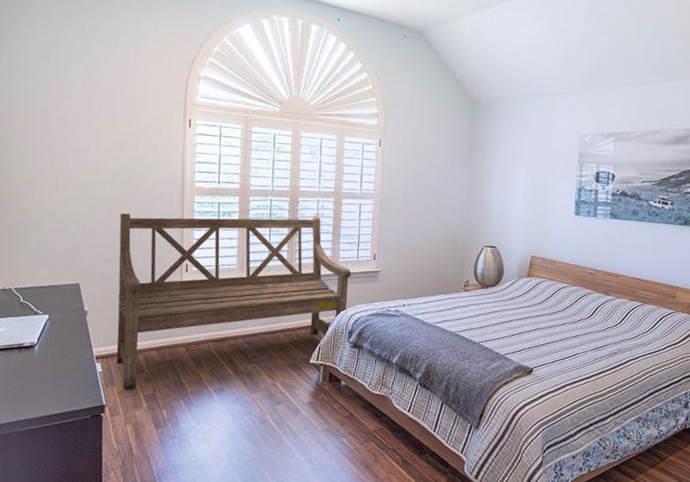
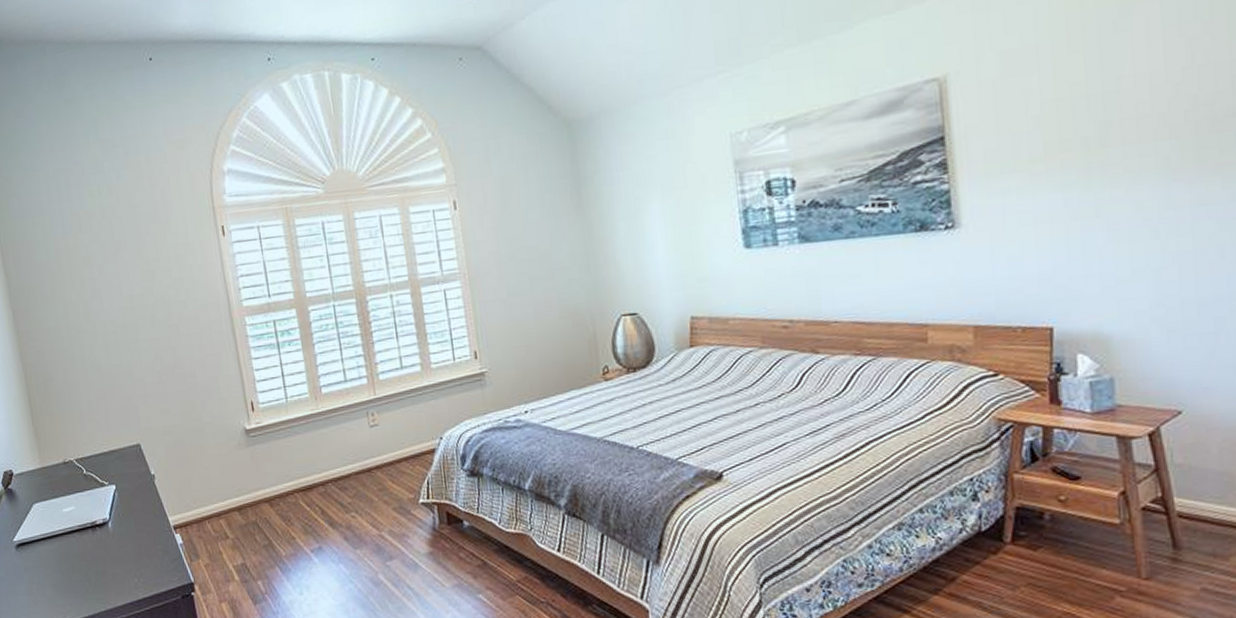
bench: present [116,213,352,390] -> none [167,315,453,562]

